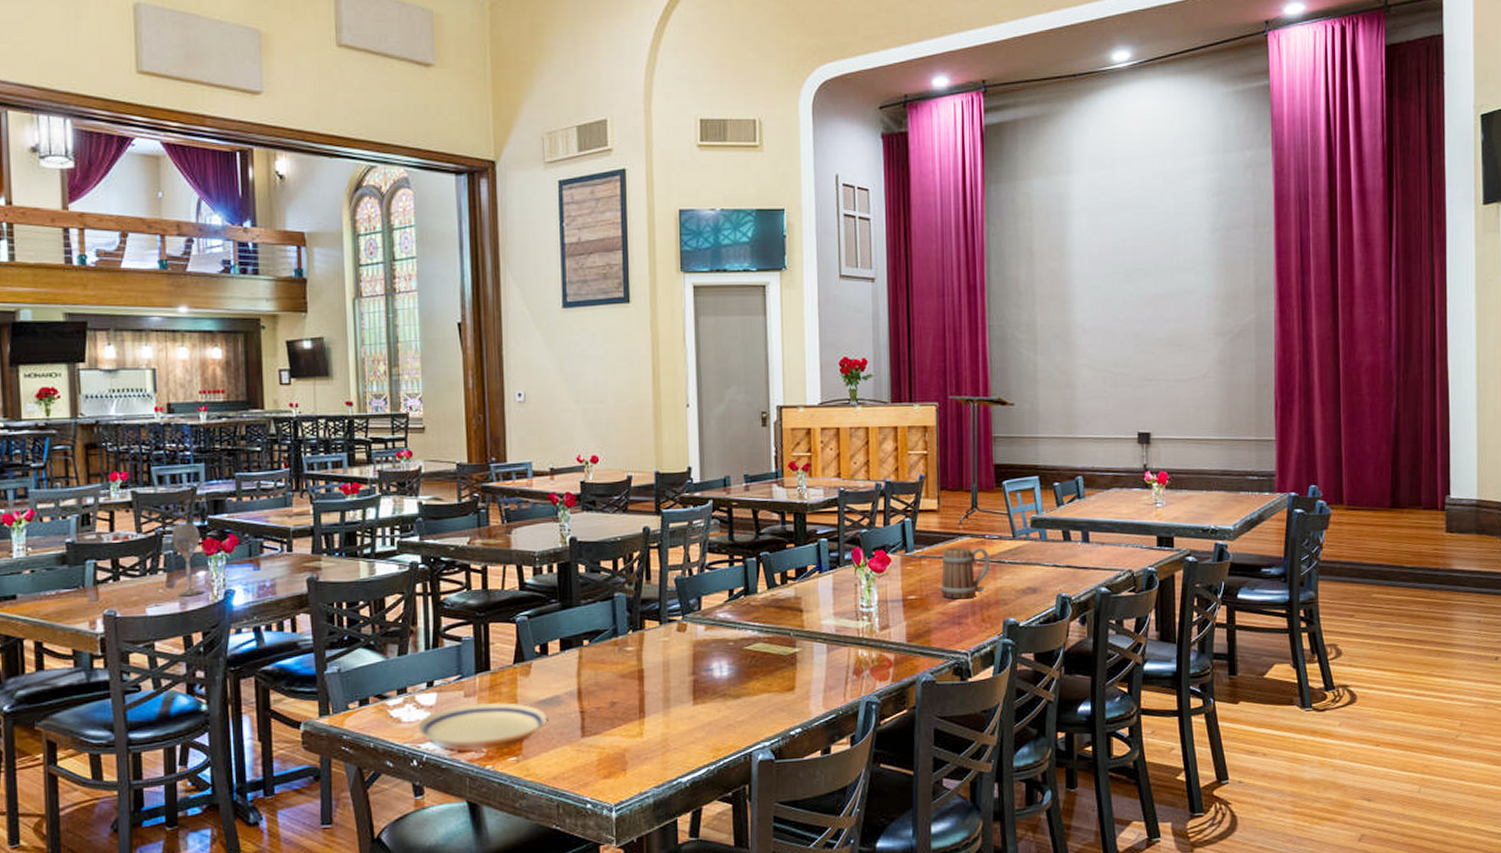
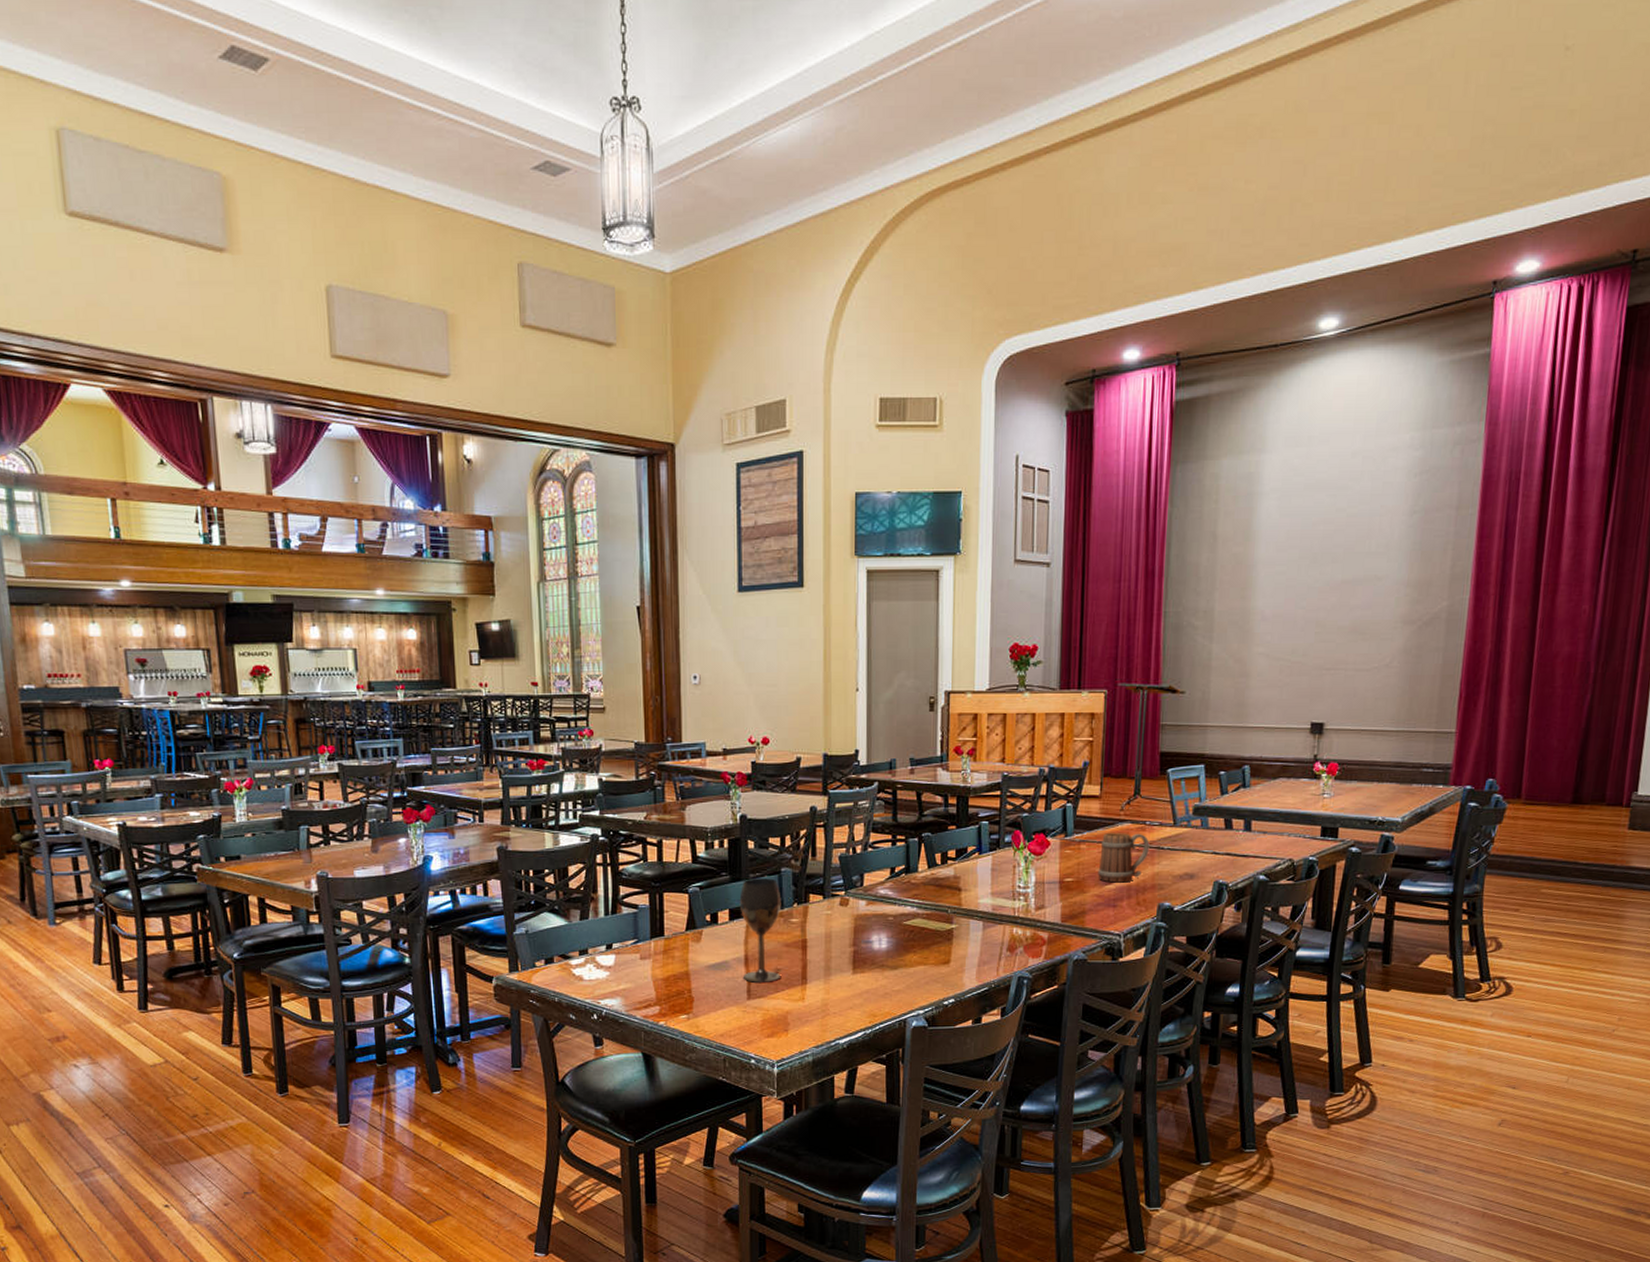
wineglass: present [171,522,203,597] -> none [374,793,404,861]
plate: present [417,701,548,752] -> none [597,965,716,1009]
wine glass: none [570,604,616,718] -> present [739,878,781,983]

